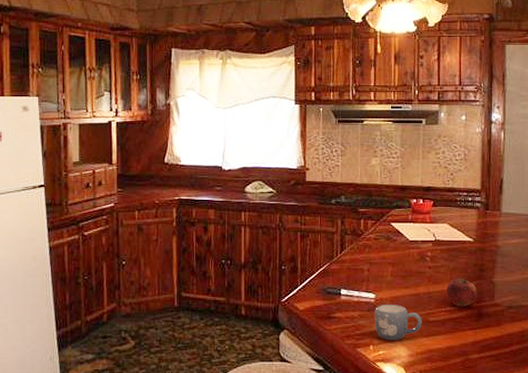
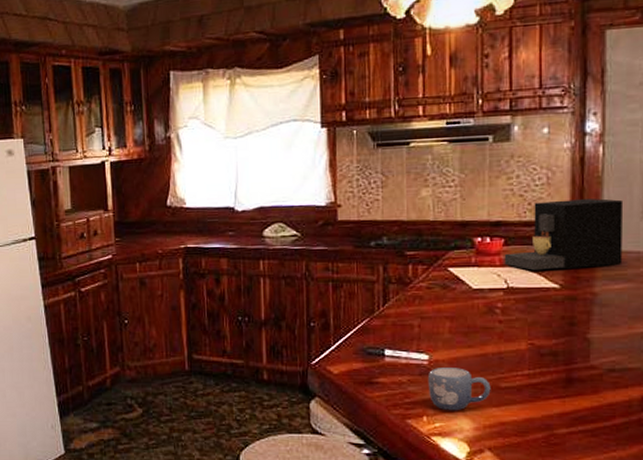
coffee maker: none [433,172,518,227] -> present [504,198,624,271]
fruit: present [447,278,478,307] -> none [523,334,567,370]

